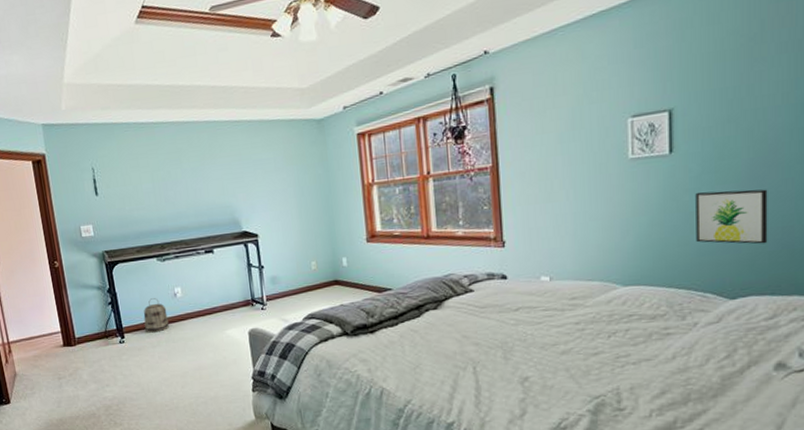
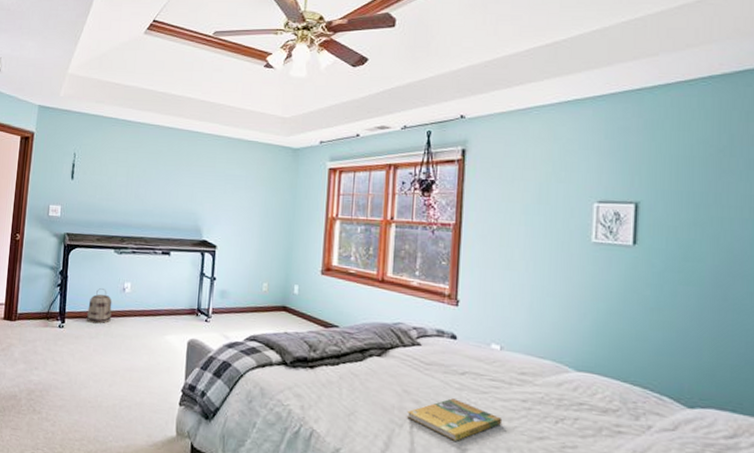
booklet: none [469,334,559,372] -> present [407,398,503,441]
wall art: present [695,189,768,244] -> none [655,288,732,356]

